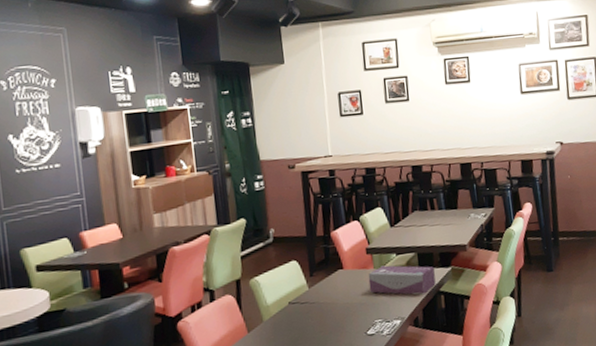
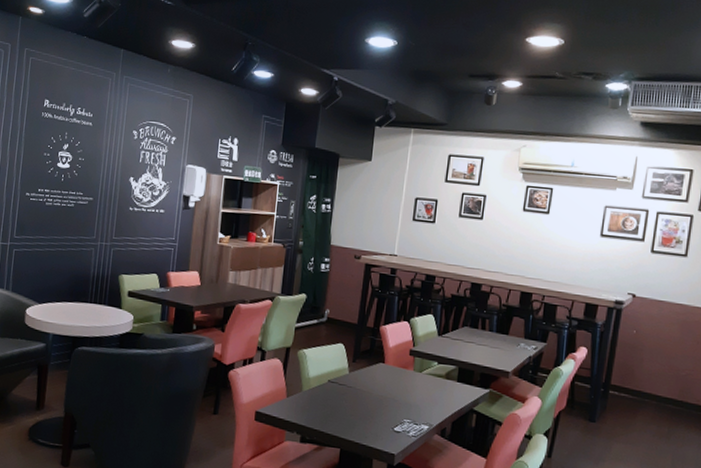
tissue box: present [368,265,436,295] -> none [405,370,473,408]

